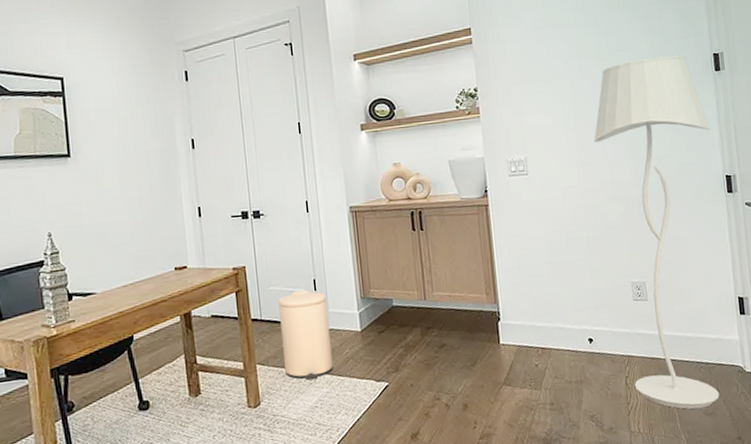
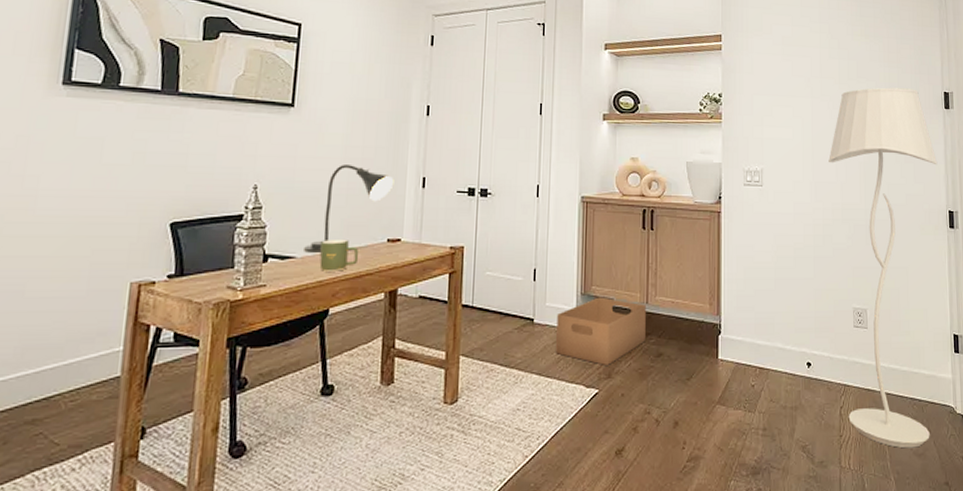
desk lamp: none [101,204,173,289] -> present [302,165,394,254]
mug: none [115,272,152,303] -> present [319,238,359,271]
pedal bin: present [278,290,333,381] -> none [490,280,545,379]
storage basket: none [341,298,428,361] -> present [556,297,646,367]

